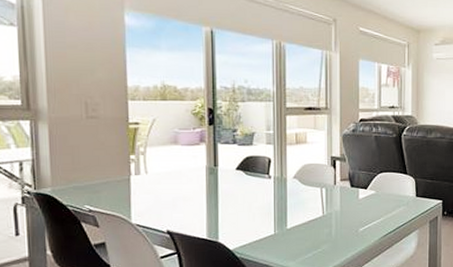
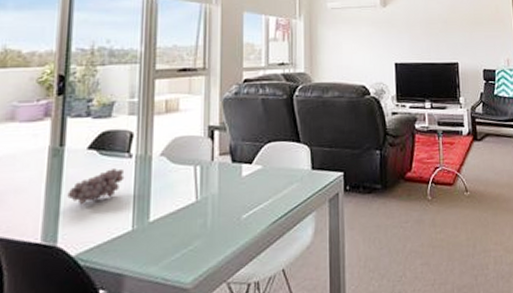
fruit: none [223,186,266,212] -> present [67,169,125,204]

